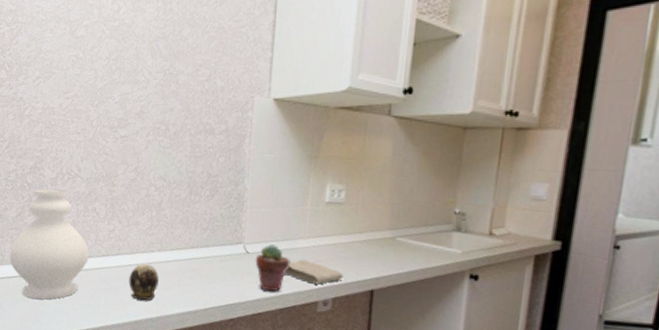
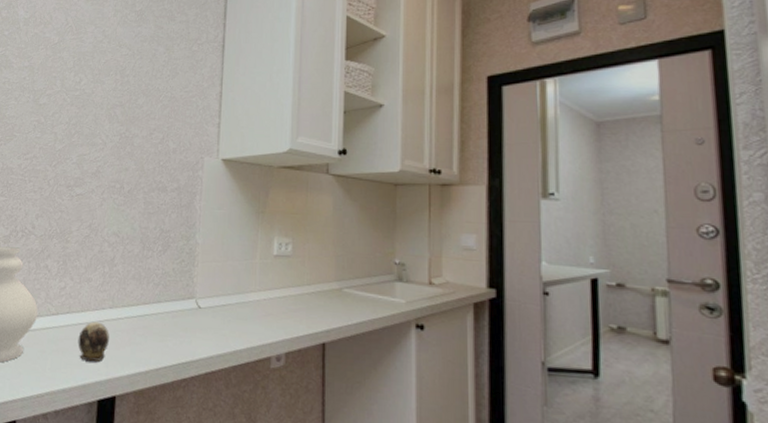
potted succulent: present [255,244,290,292] -> none [207,299,242,348]
washcloth: present [284,259,344,285] -> none [236,312,295,339]

